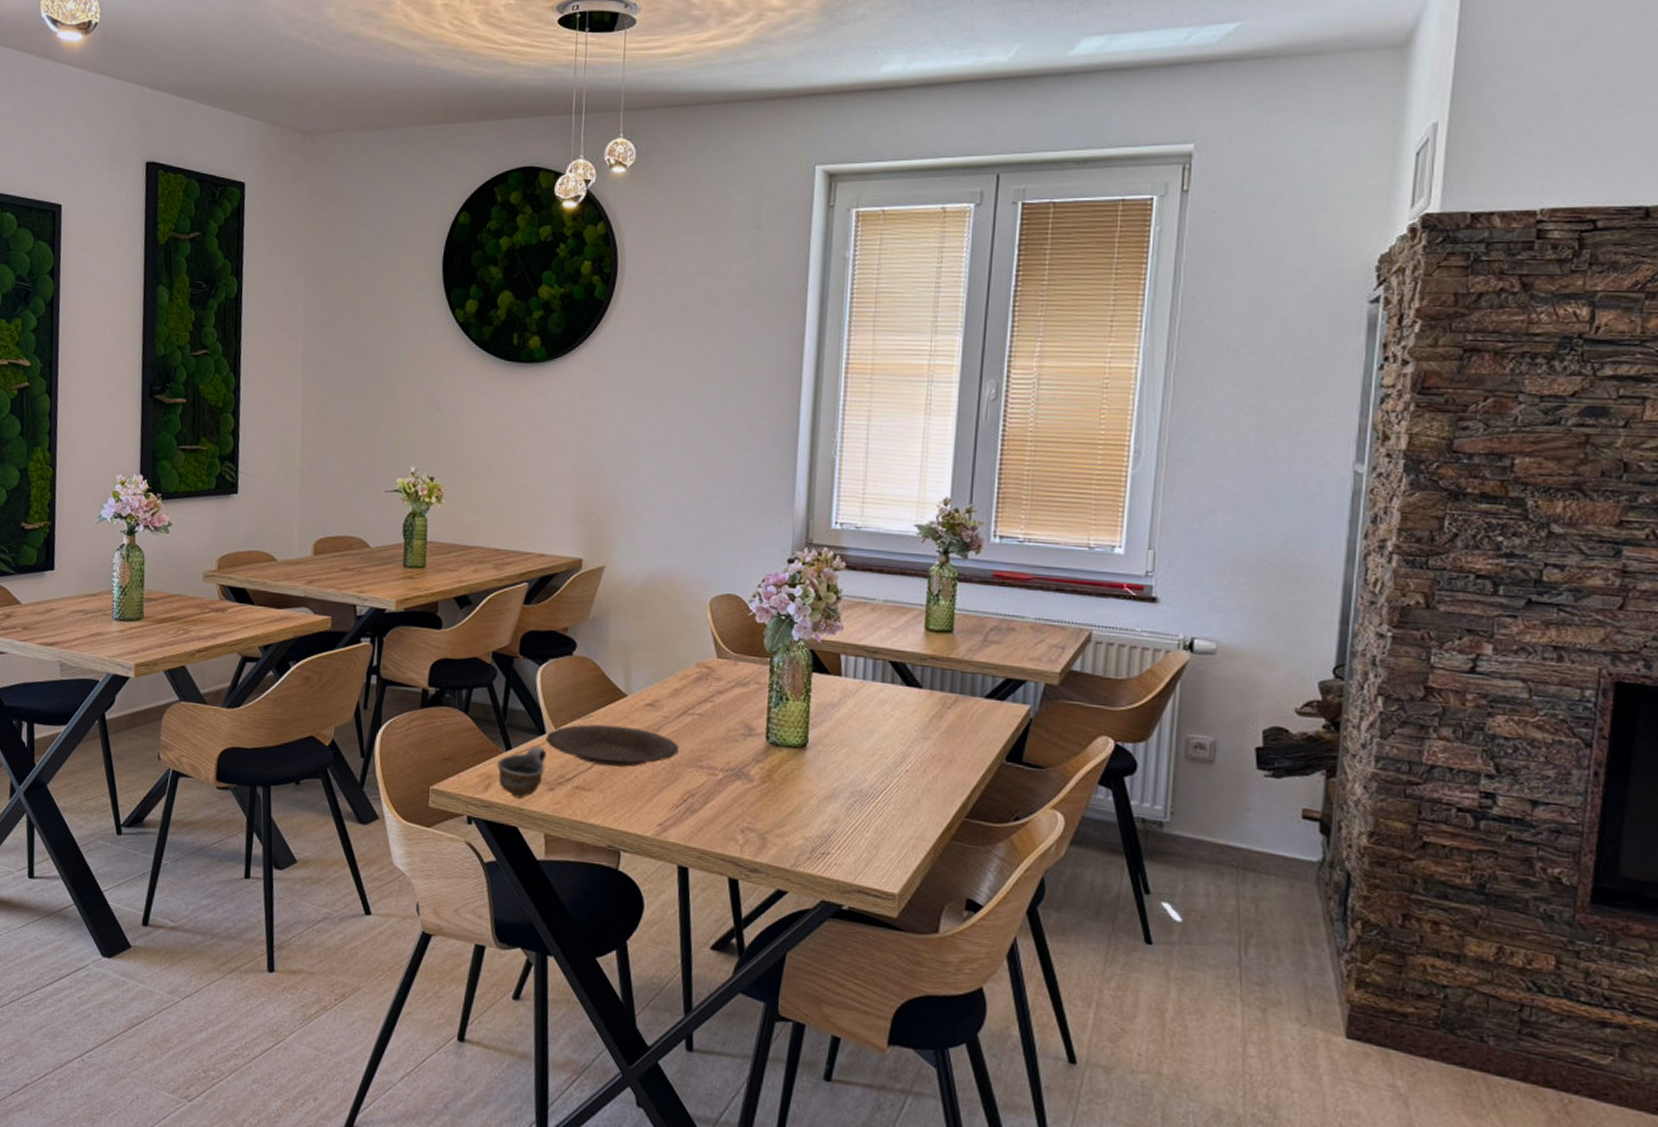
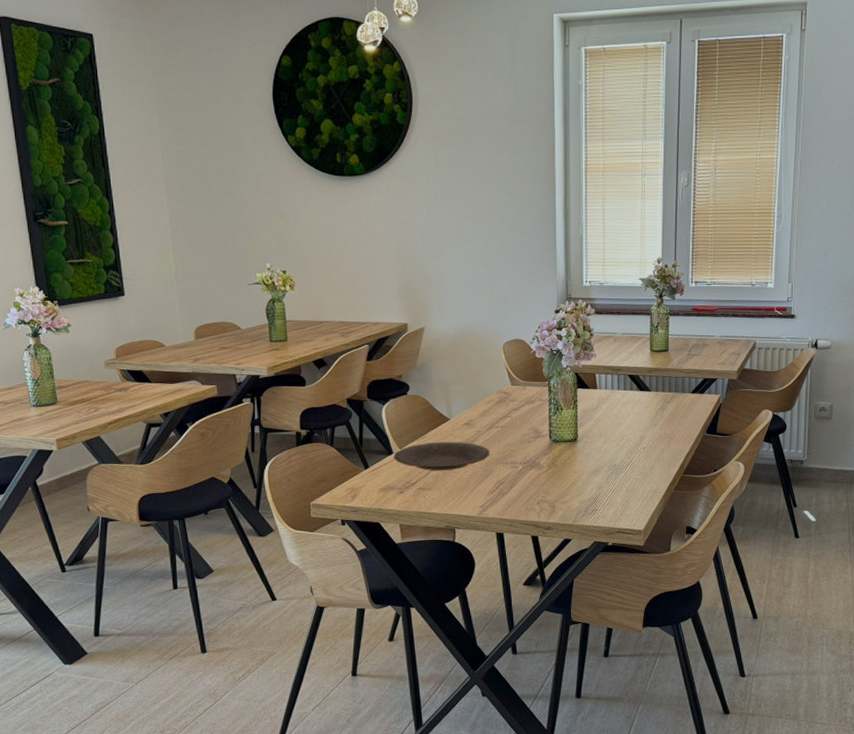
cup: present [497,746,546,799] -> none [359,463,395,502]

